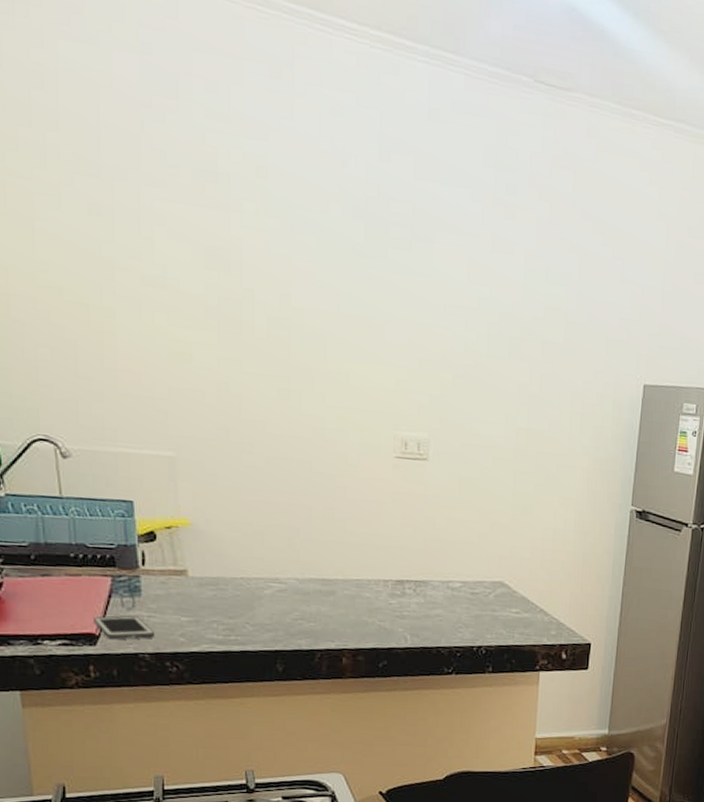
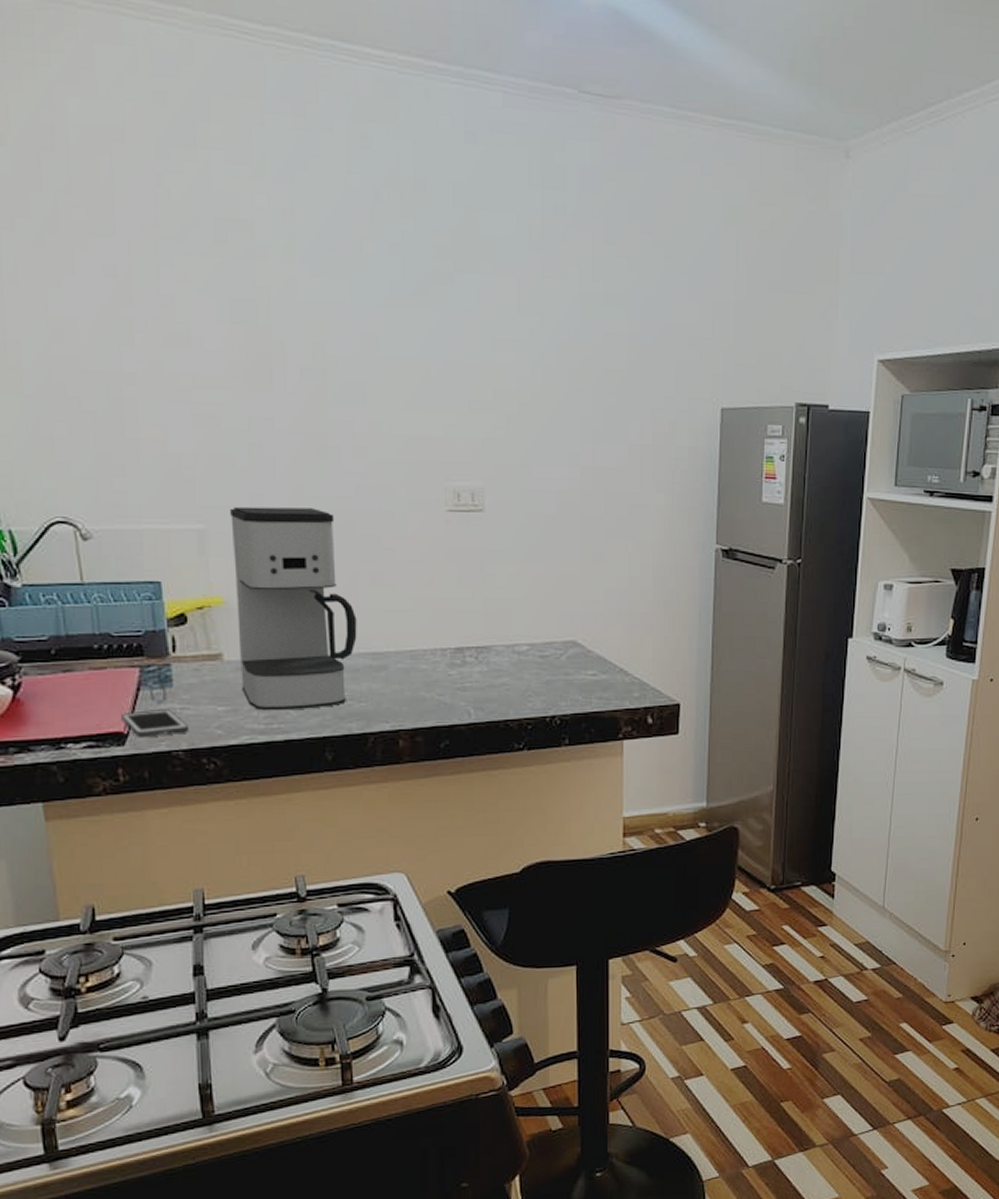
coffee maker: none [199,438,310,625] -> present [230,506,357,711]

